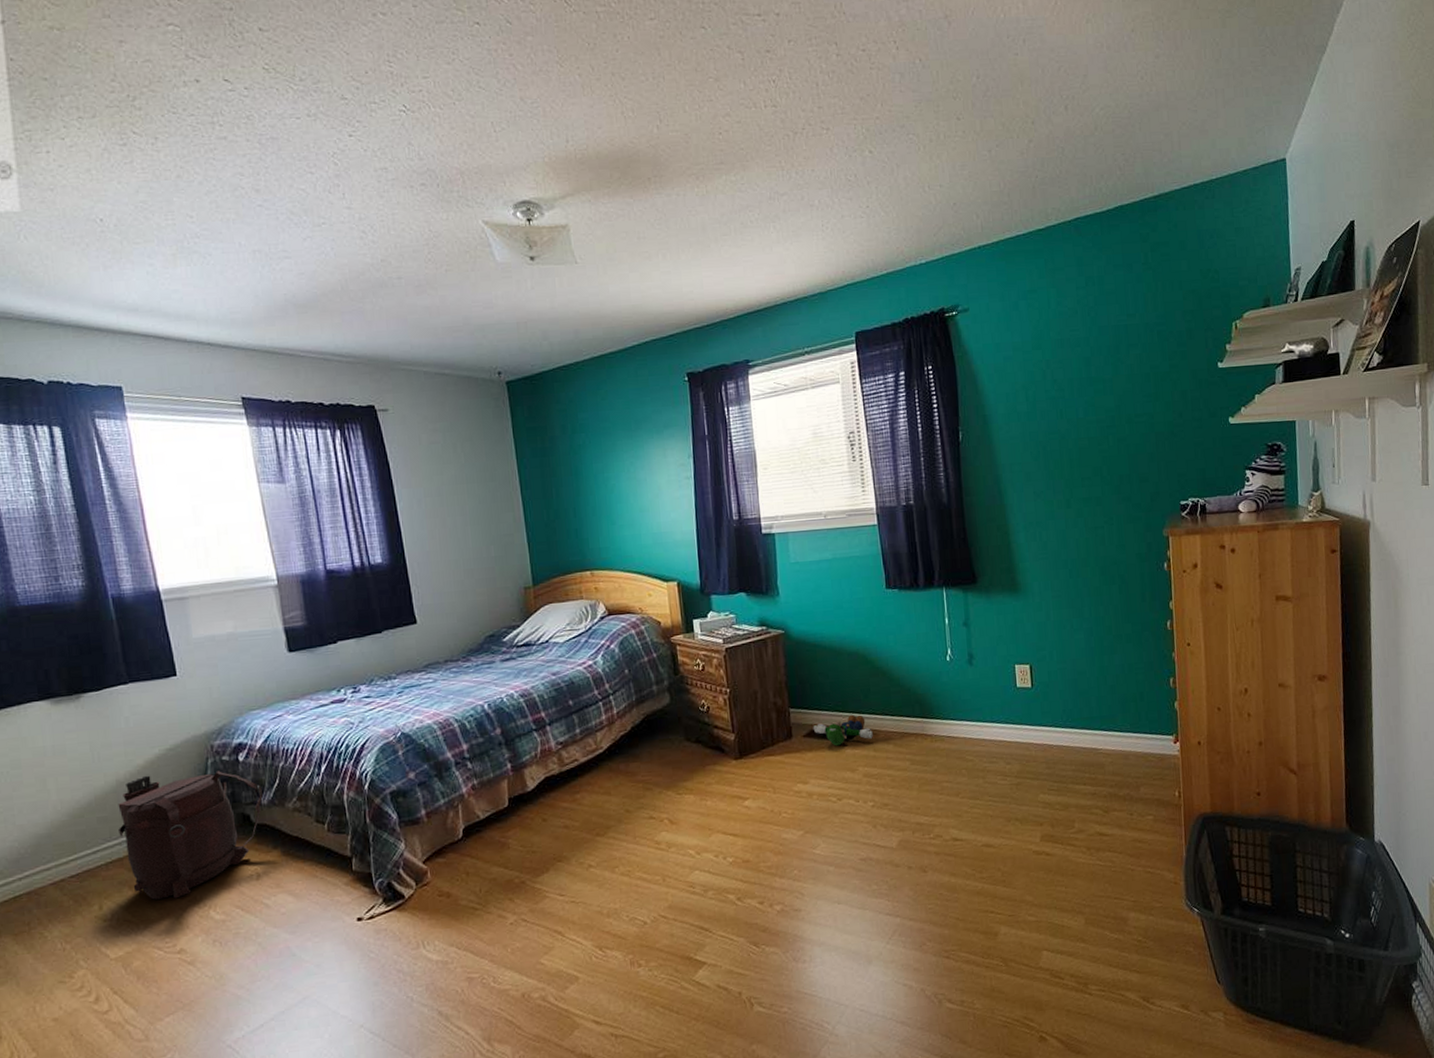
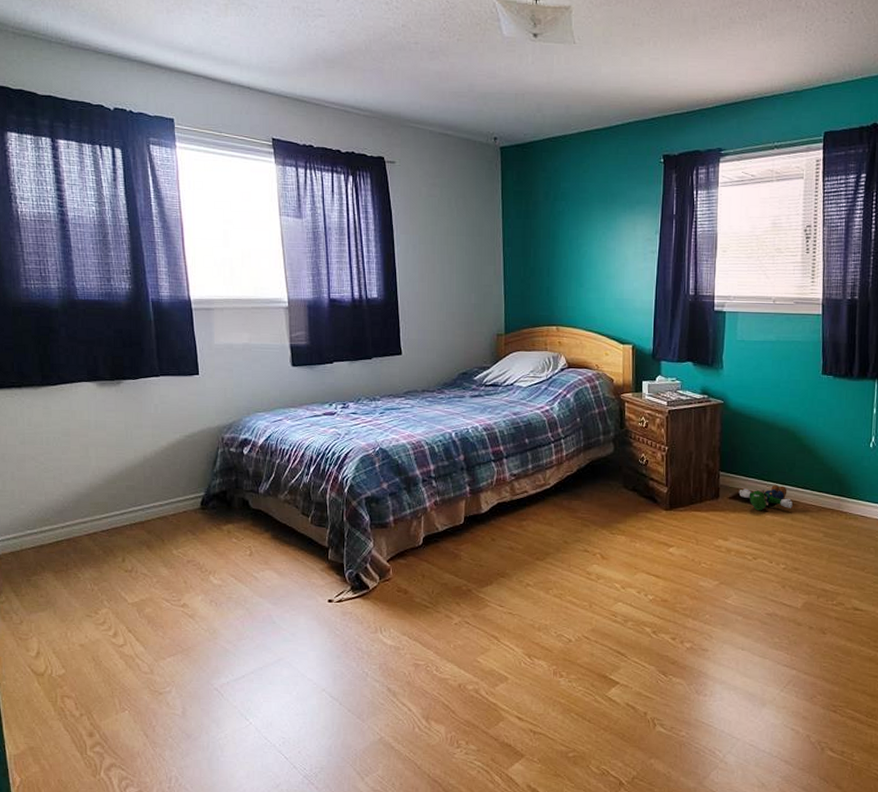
backpack: present [117,771,263,900] -> none [142,455,260,562]

